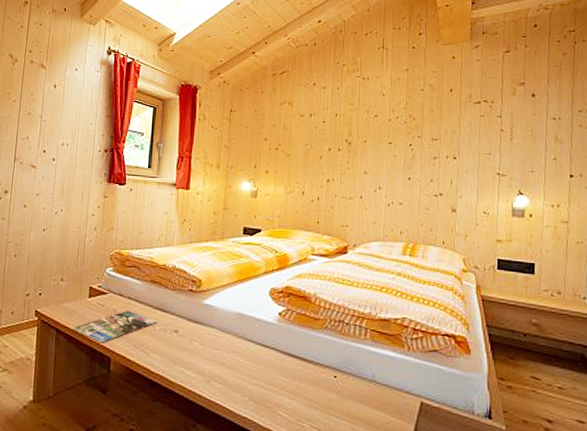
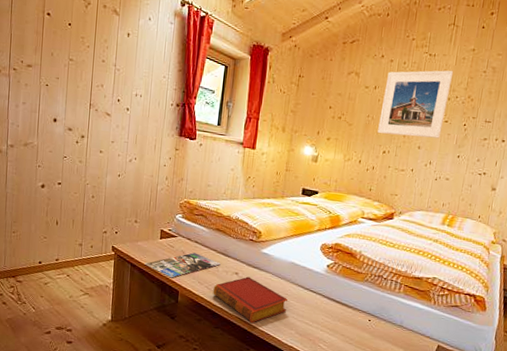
book: none [150,334,237,391] -> present [213,276,288,323]
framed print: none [319,91,390,162] -> present [377,70,454,139]

